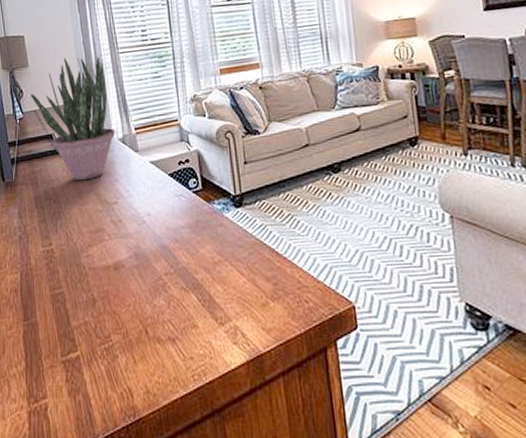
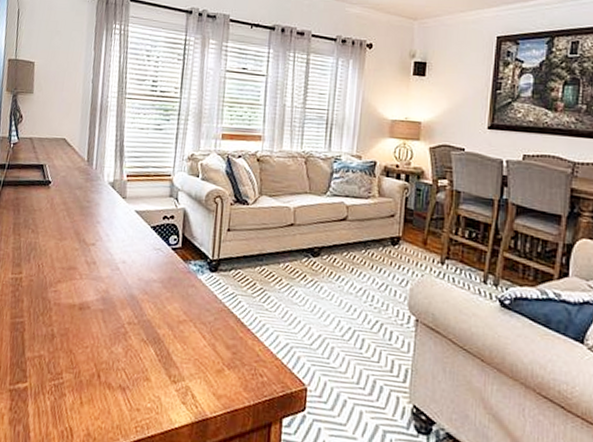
potted plant: present [31,56,115,181] -> none [29,91,108,217]

